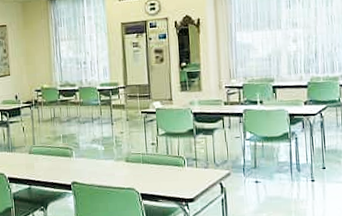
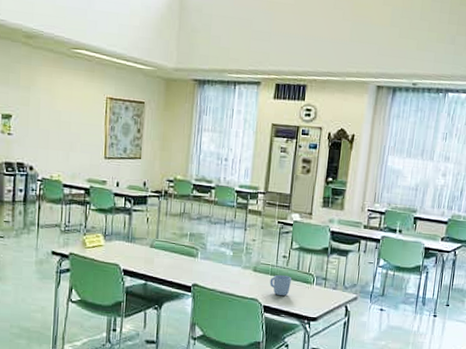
mug: none [143,161,163,181] -> present [269,274,291,296]

